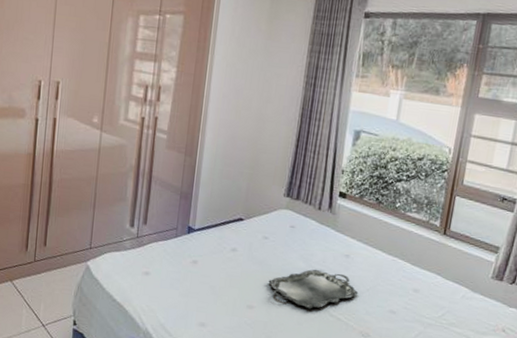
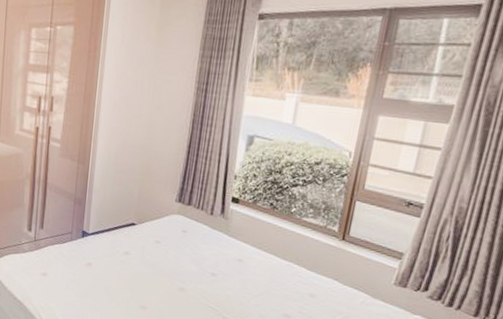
serving tray: present [268,269,359,309] -> none [161,272,252,311]

